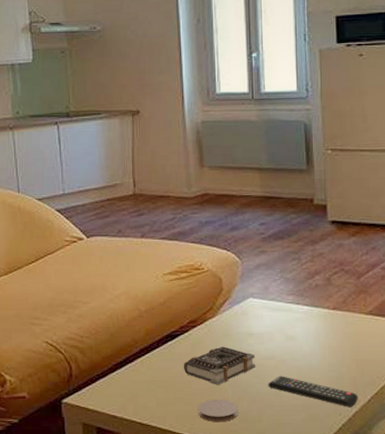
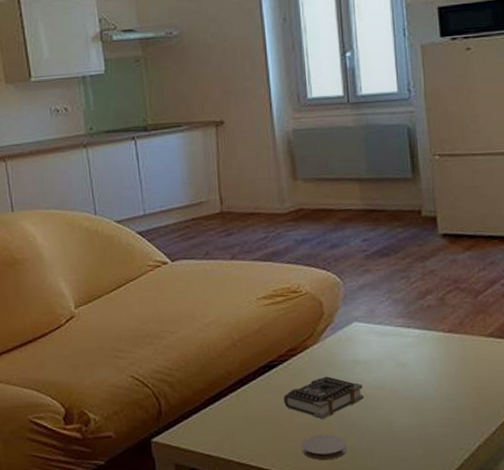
remote control: present [268,376,358,407] -> none [379,407,481,441]

